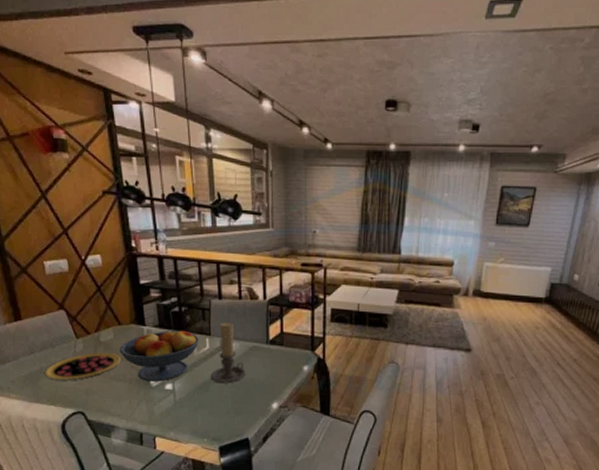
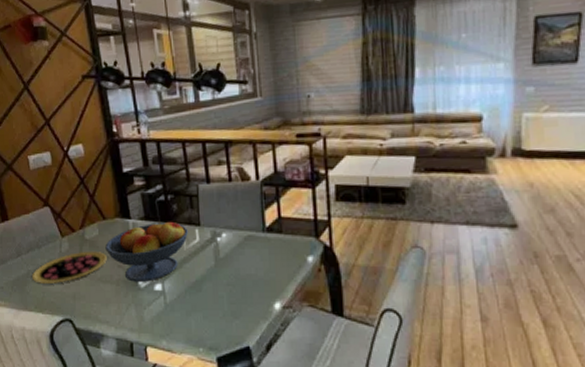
candle holder: present [210,322,246,384] -> none [202,209,242,282]

